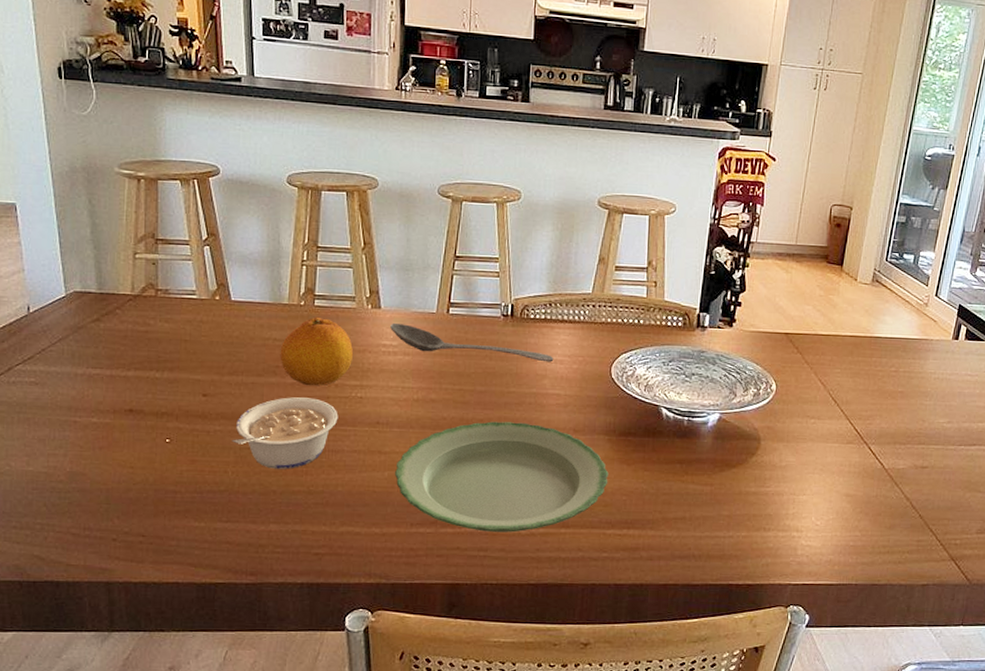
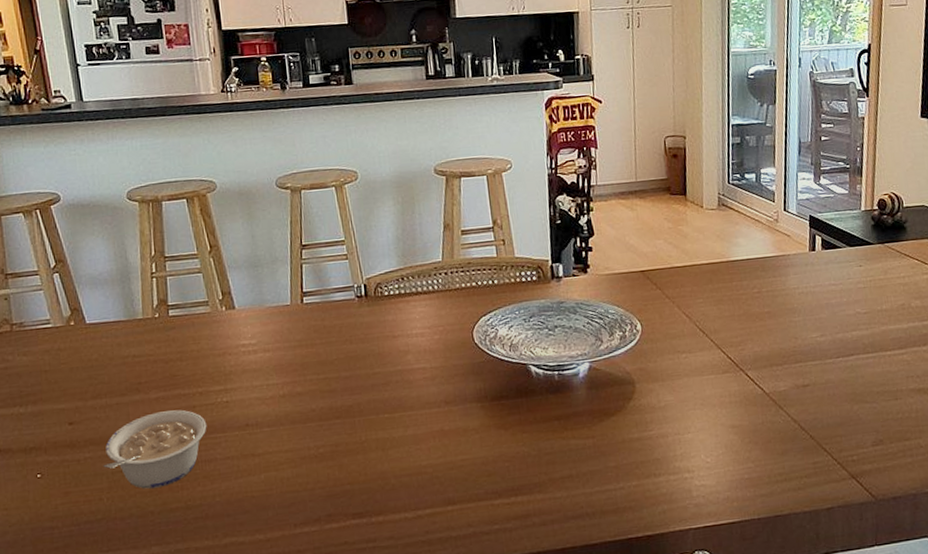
fruit: present [280,316,354,386] -> none [140,326,214,398]
stirrer: present [390,322,554,362] -> none [247,320,414,346]
plate: present [395,421,609,533] -> none [271,402,488,522]

